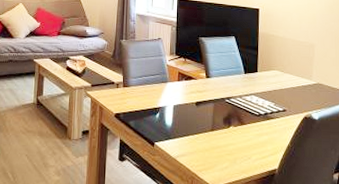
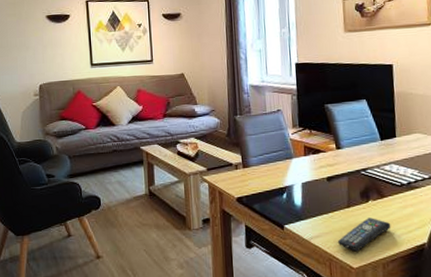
remote control: none [200,142,248,172] -> present [337,218,391,252]

